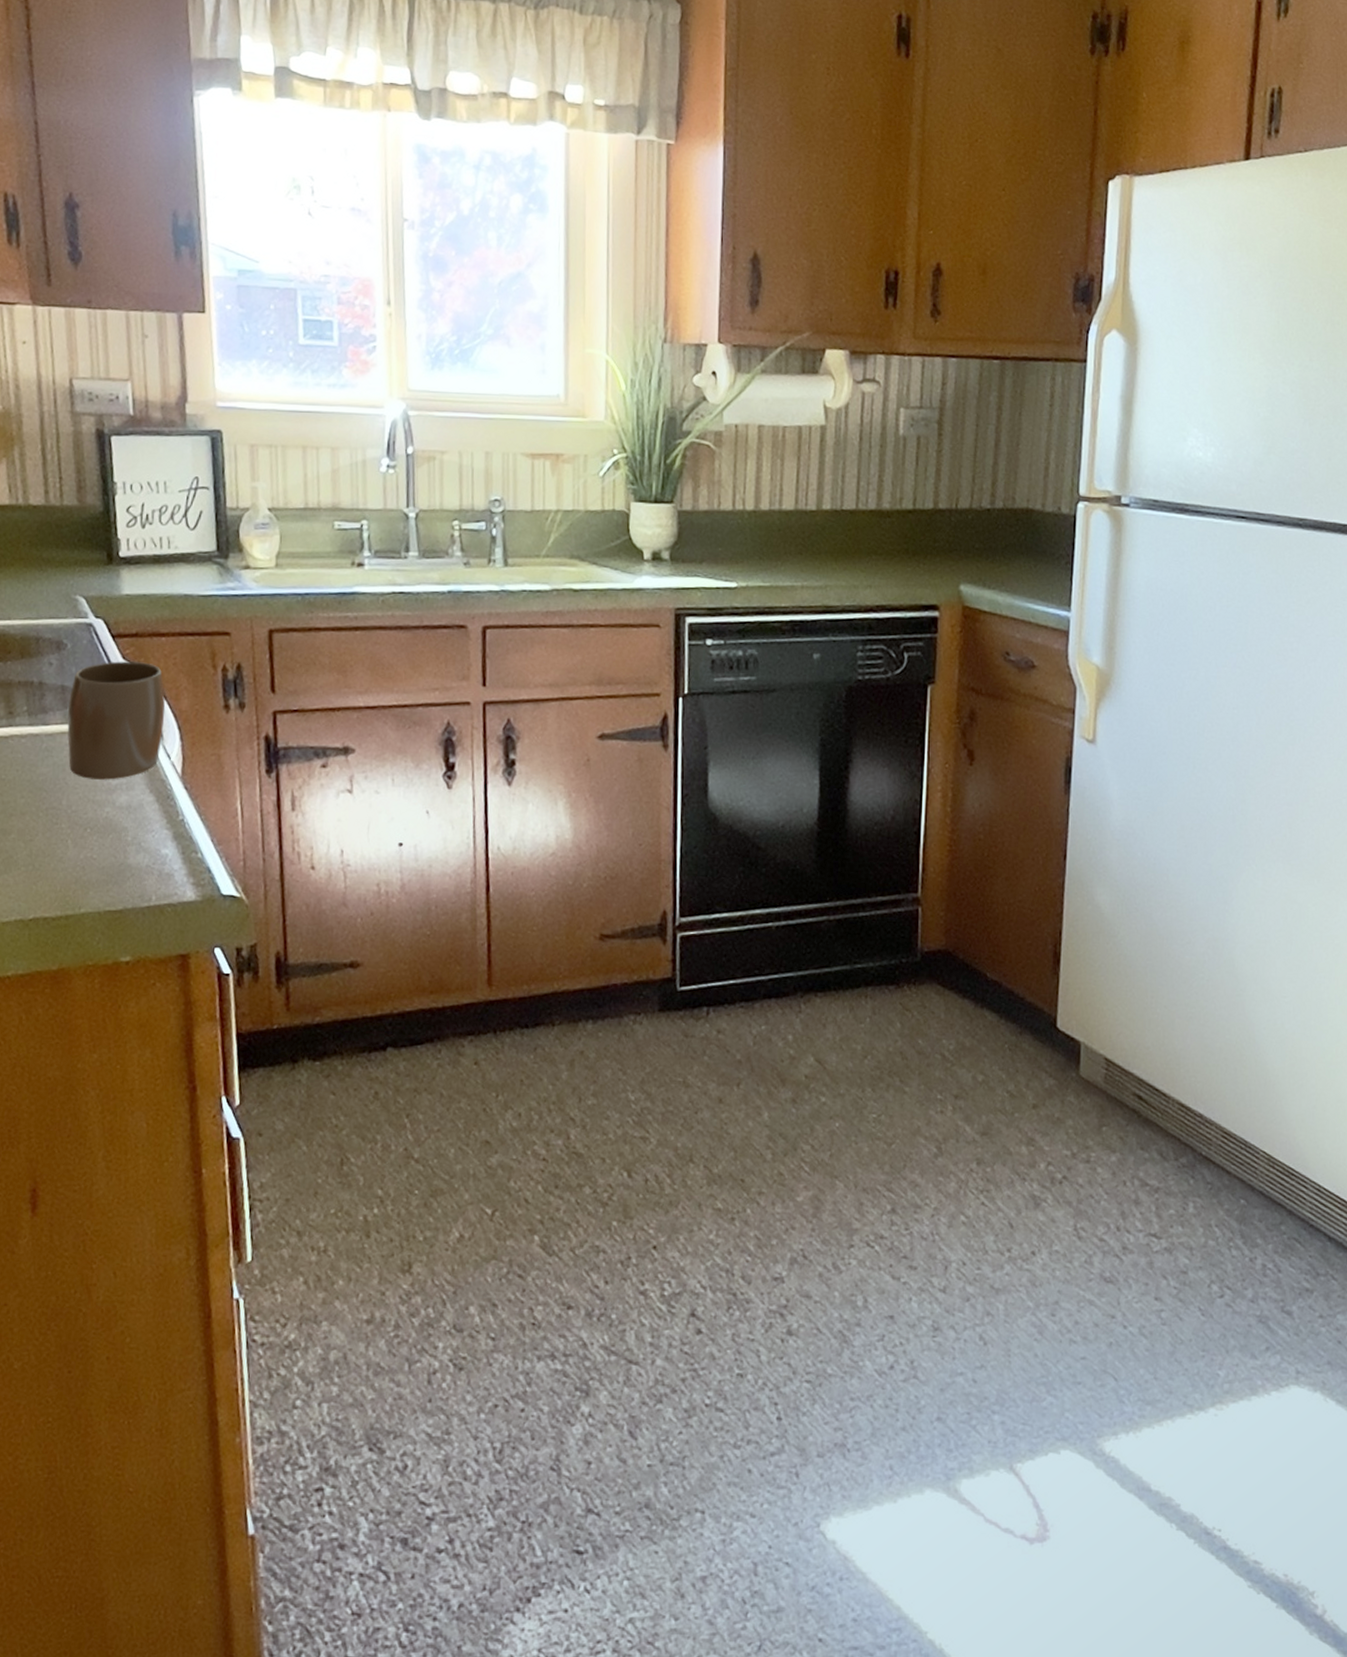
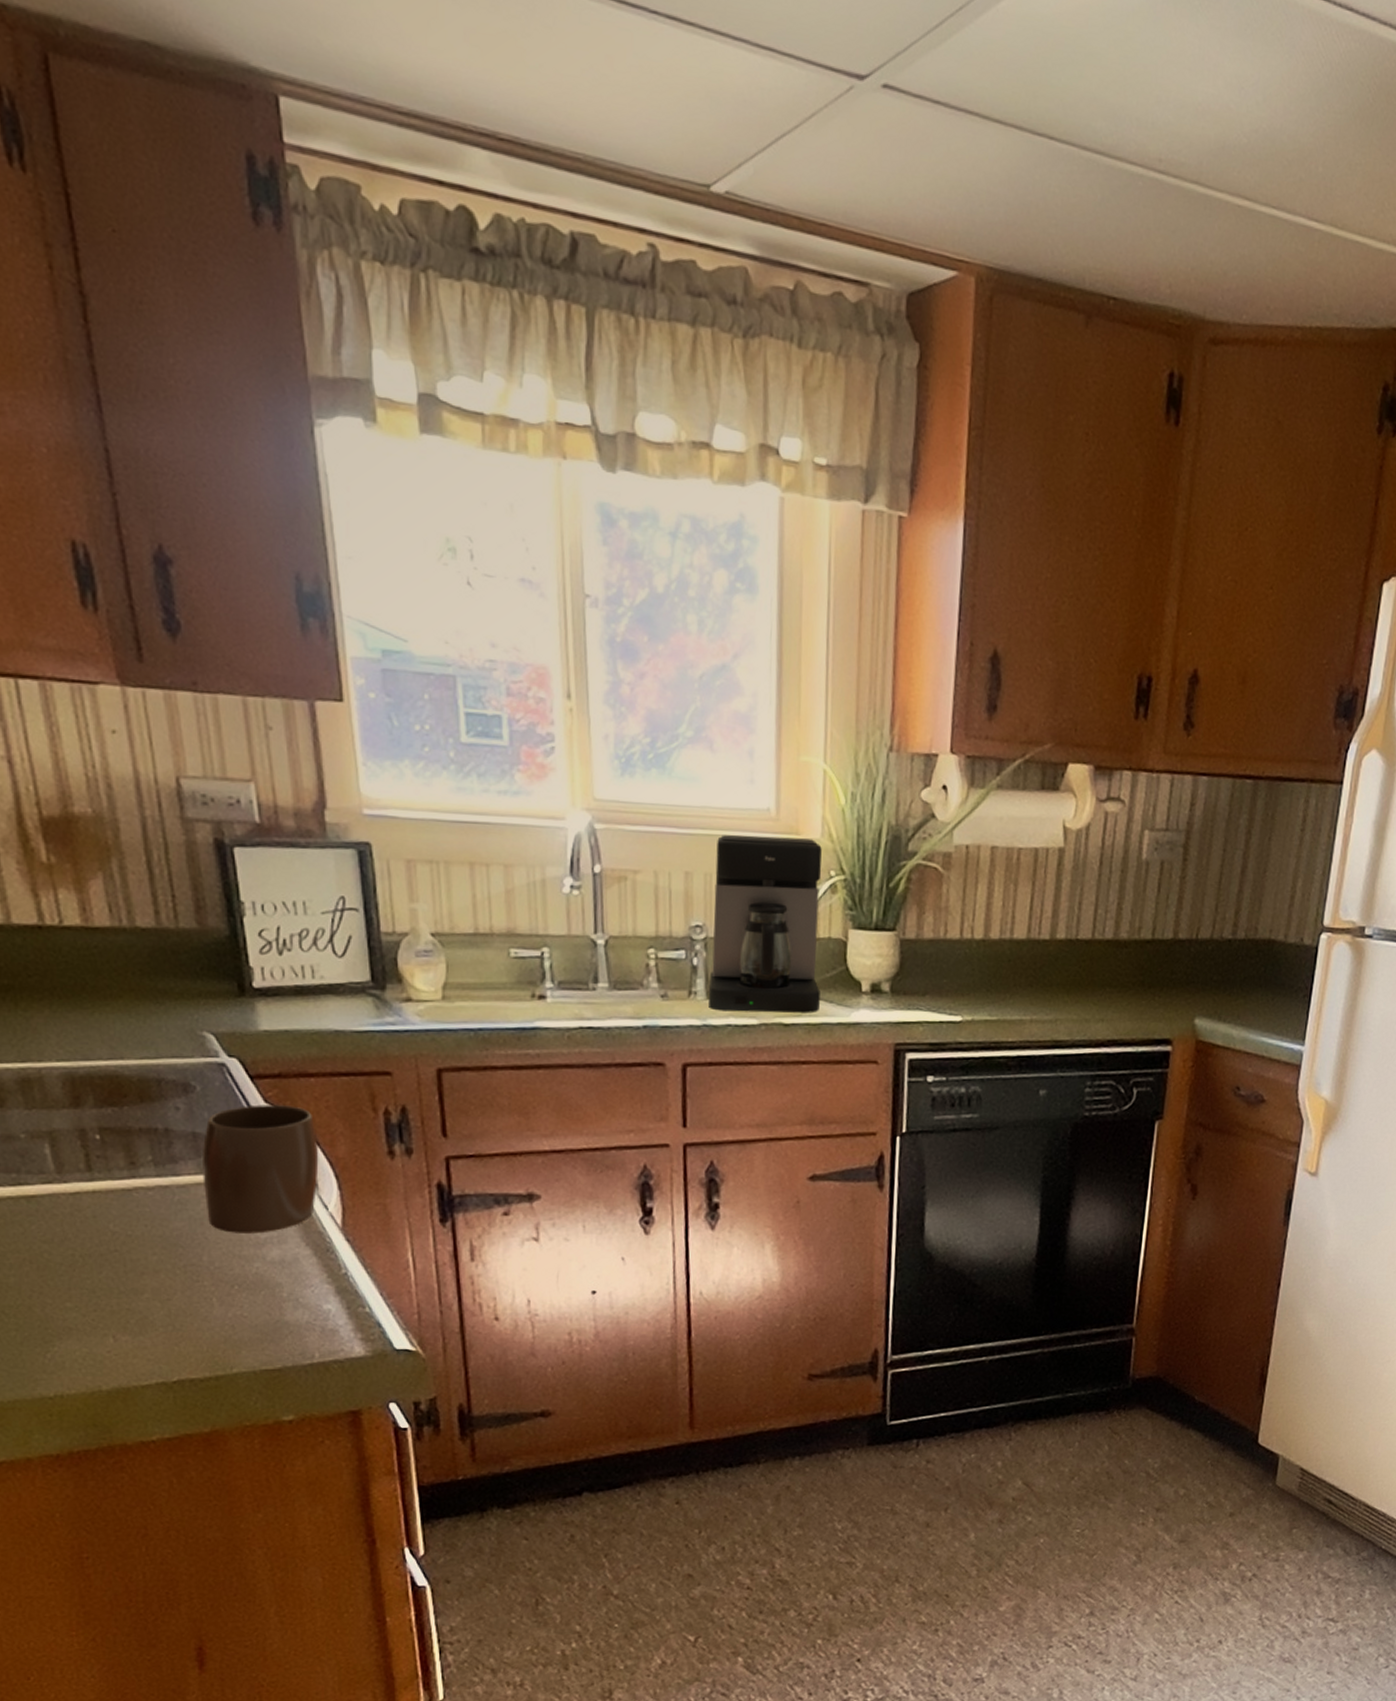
coffee maker: none [505,418,606,580] -> present [708,835,822,1014]

